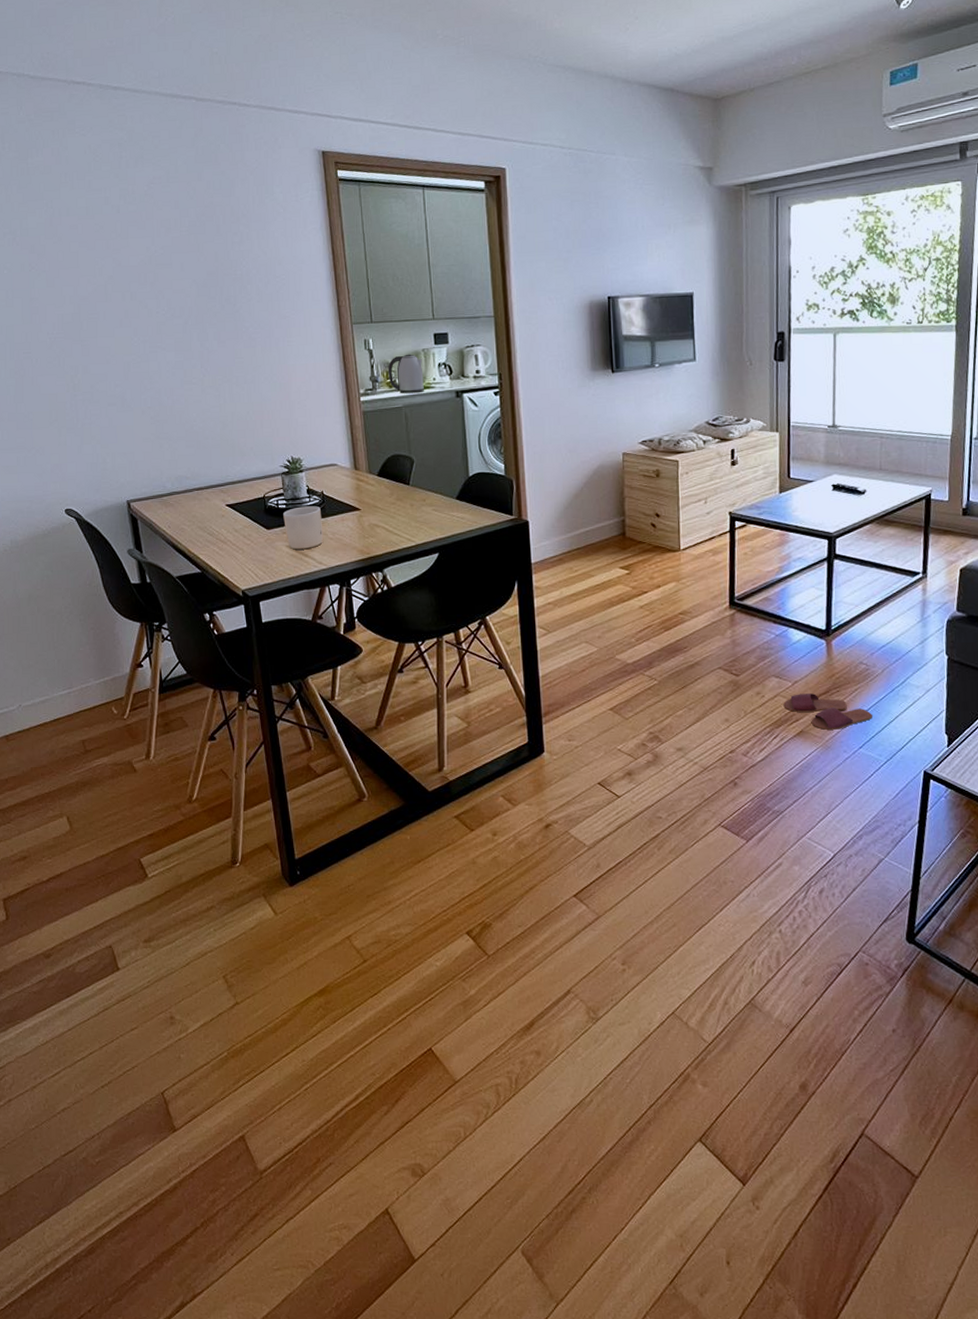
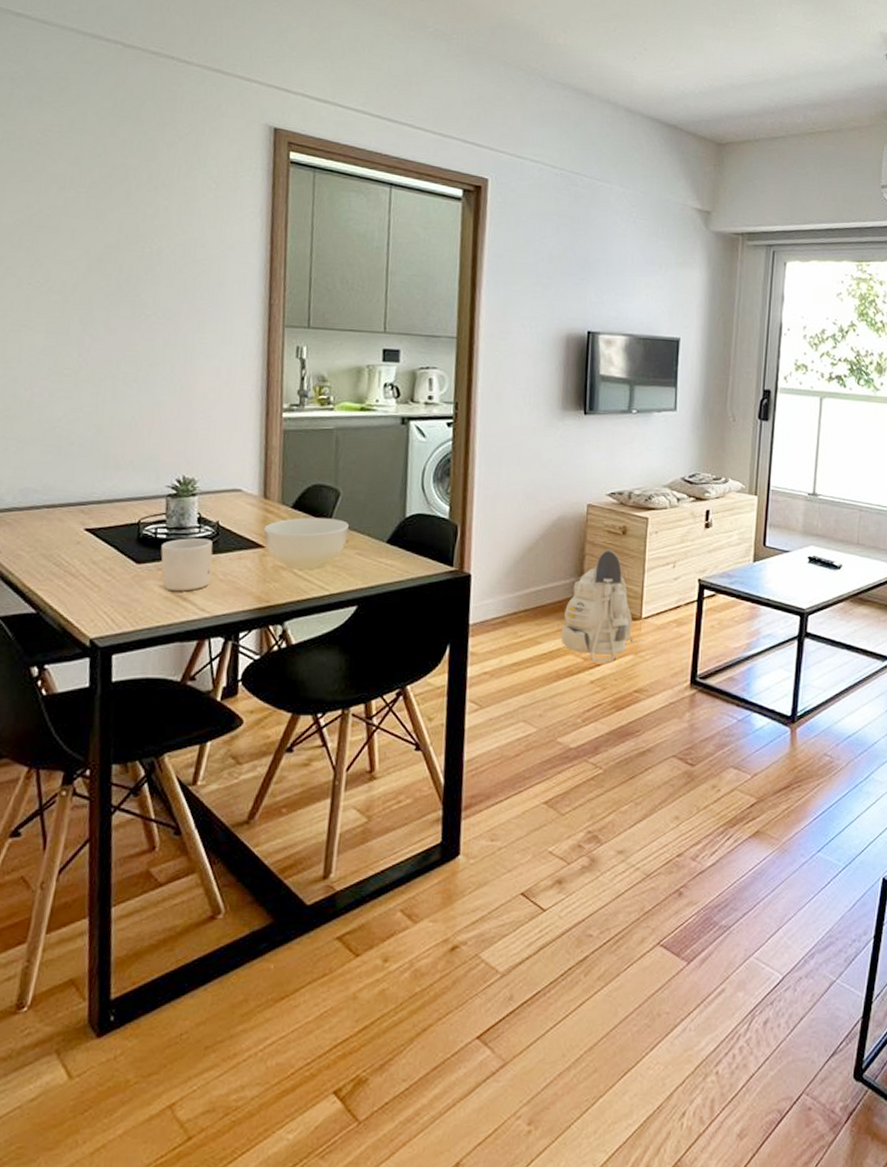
bowl: none [358,482,424,527] -> present [263,517,349,570]
kettle: present [387,354,424,394] -> none [321,368,365,416]
backpack: none [610,491,684,590] -> present [560,549,644,663]
slippers: present [783,693,872,730] -> none [740,788,833,830]

